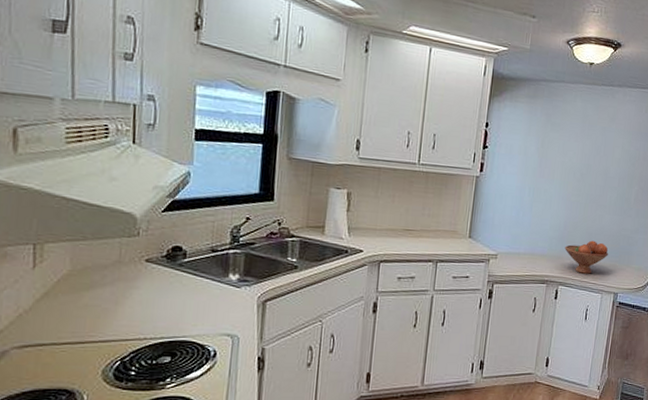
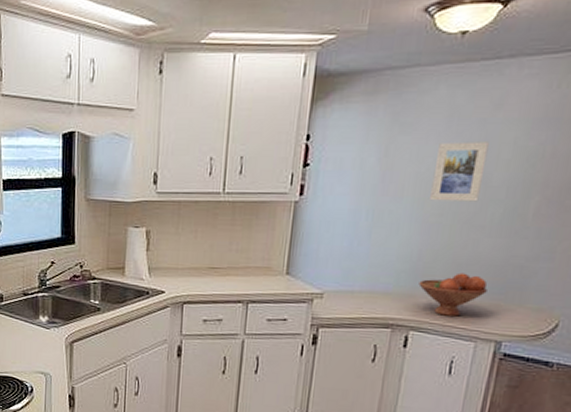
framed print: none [571,141,608,188] -> present [430,142,489,202]

